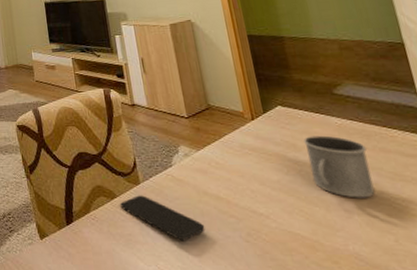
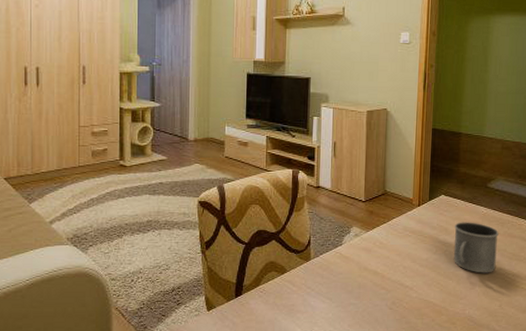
smartphone: present [120,195,205,241] -> none [289,270,359,310]

